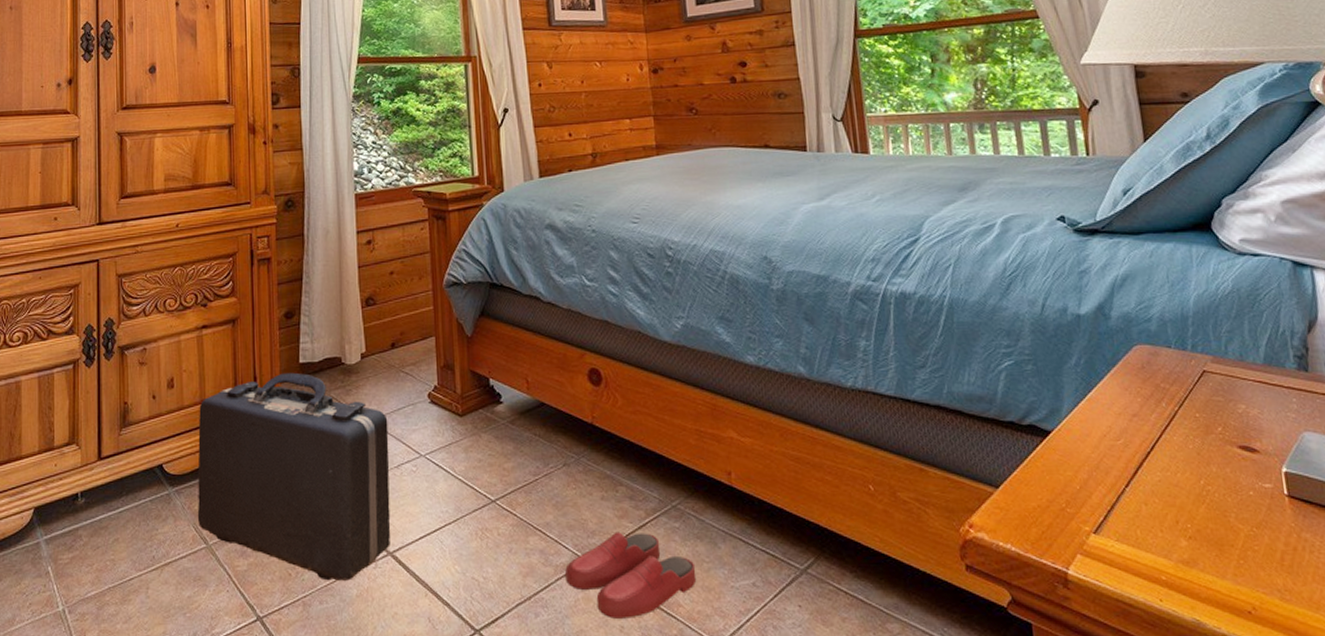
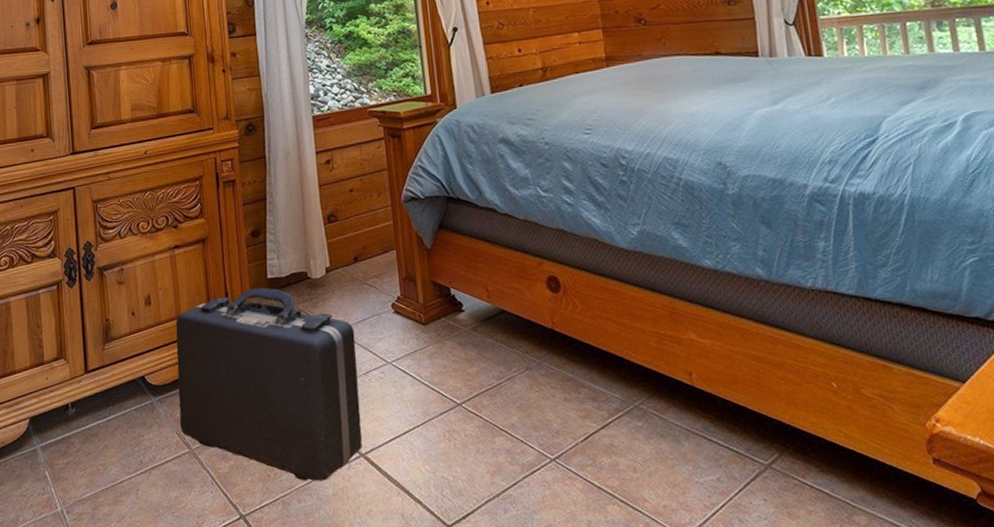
slippers: present [565,532,697,619] -> none [532,431,661,514]

